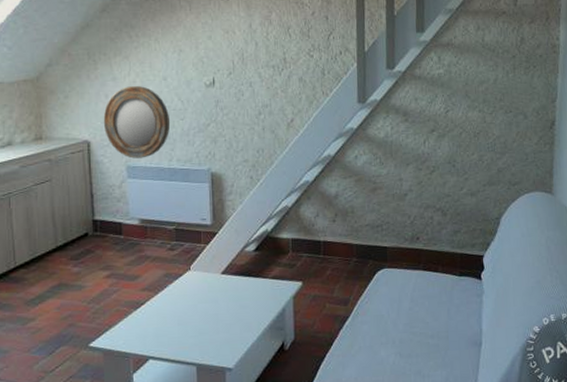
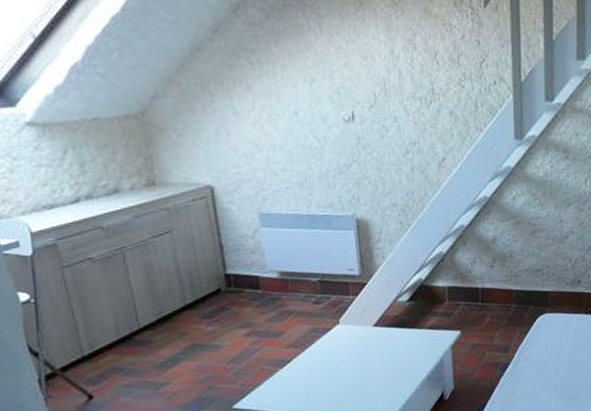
home mirror: present [103,86,171,159] -> none [226,122,307,205]

